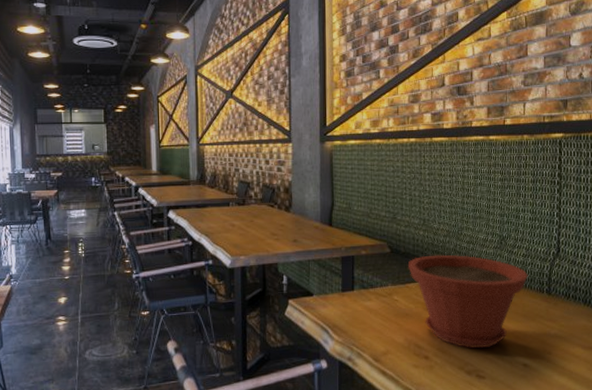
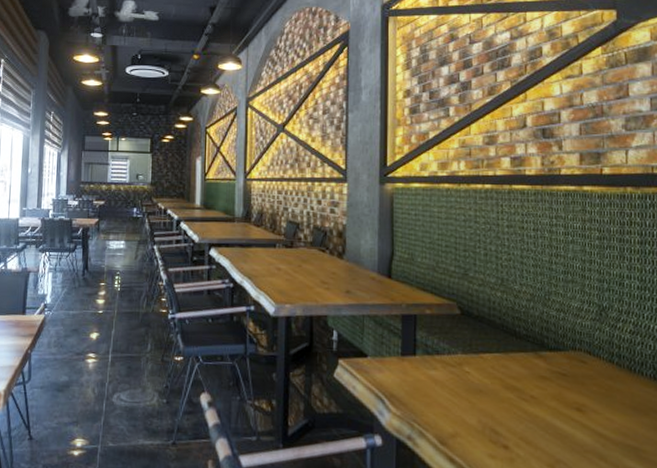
plant pot: present [407,254,528,349] -> none [481,321,637,444]

